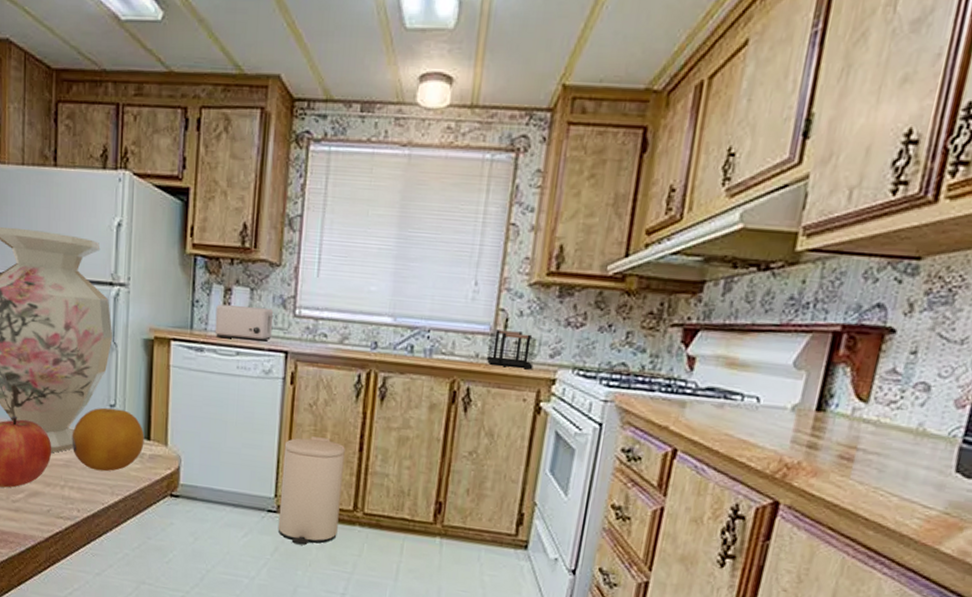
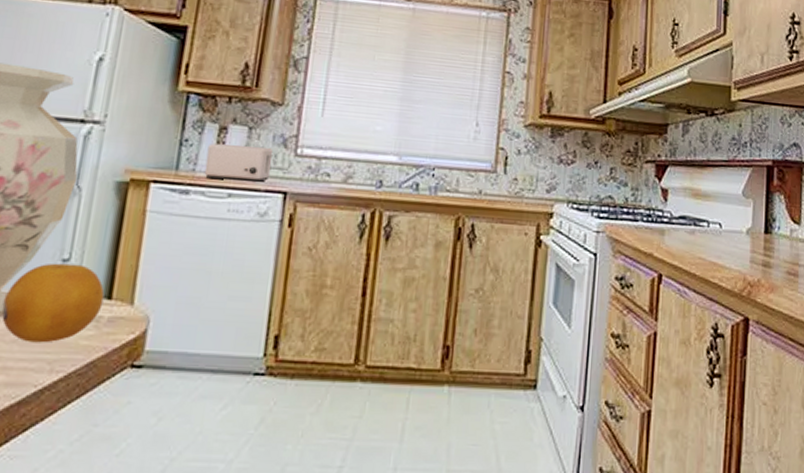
pedal bin: present [278,436,345,545] -> none [265,283,347,412]
dish rack: present [486,329,537,370] -> none [488,167,534,205]

